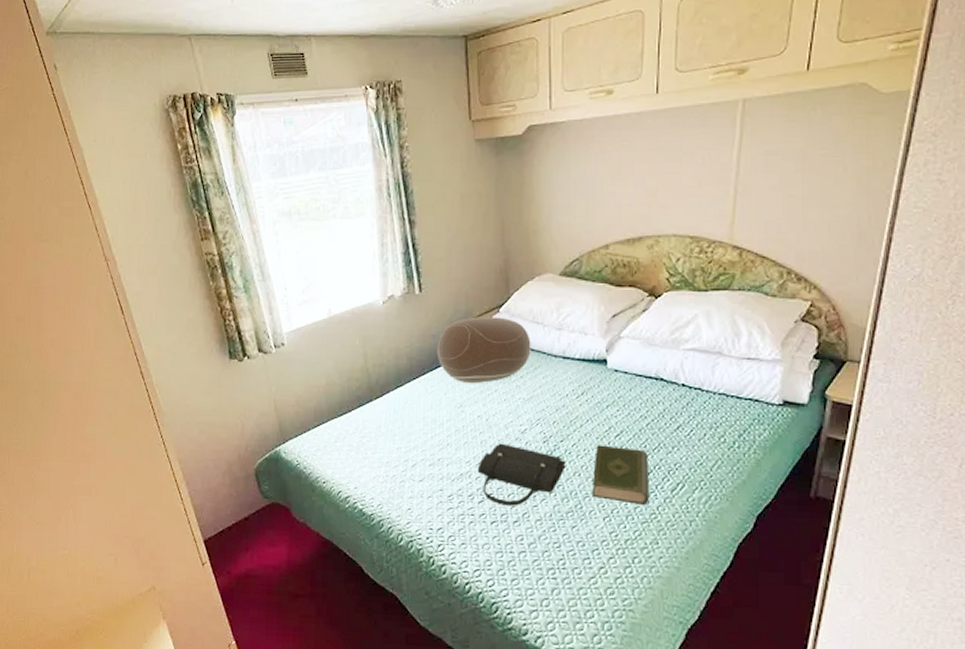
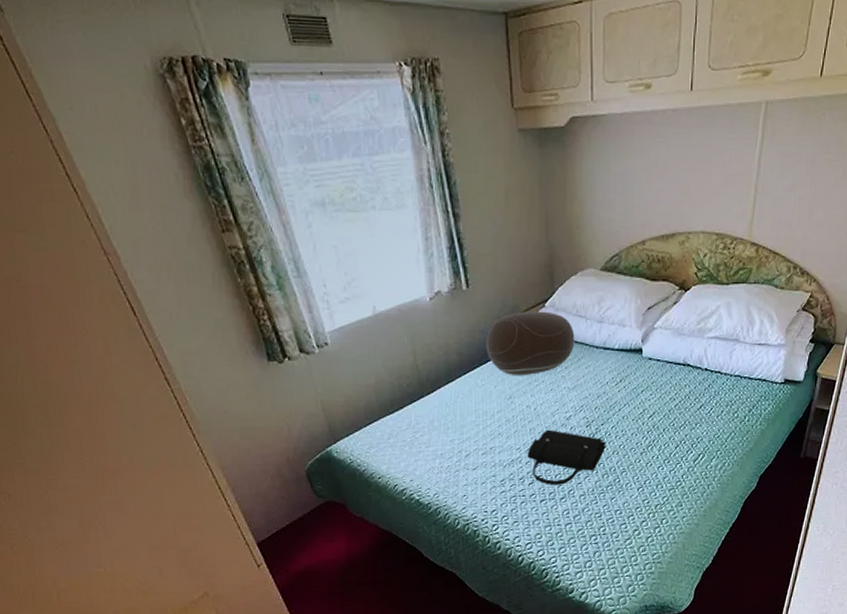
book: present [593,445,650,505] -> none [629,425,676,475]

